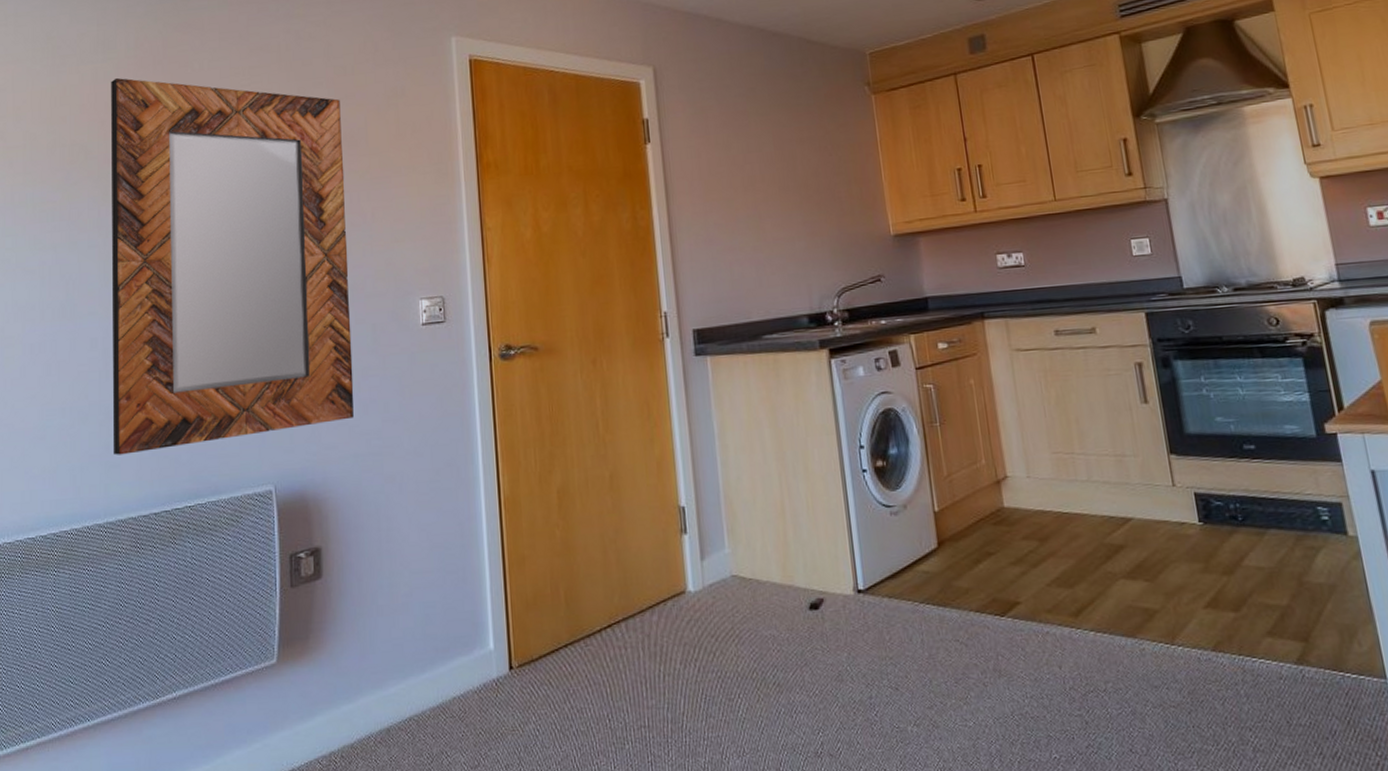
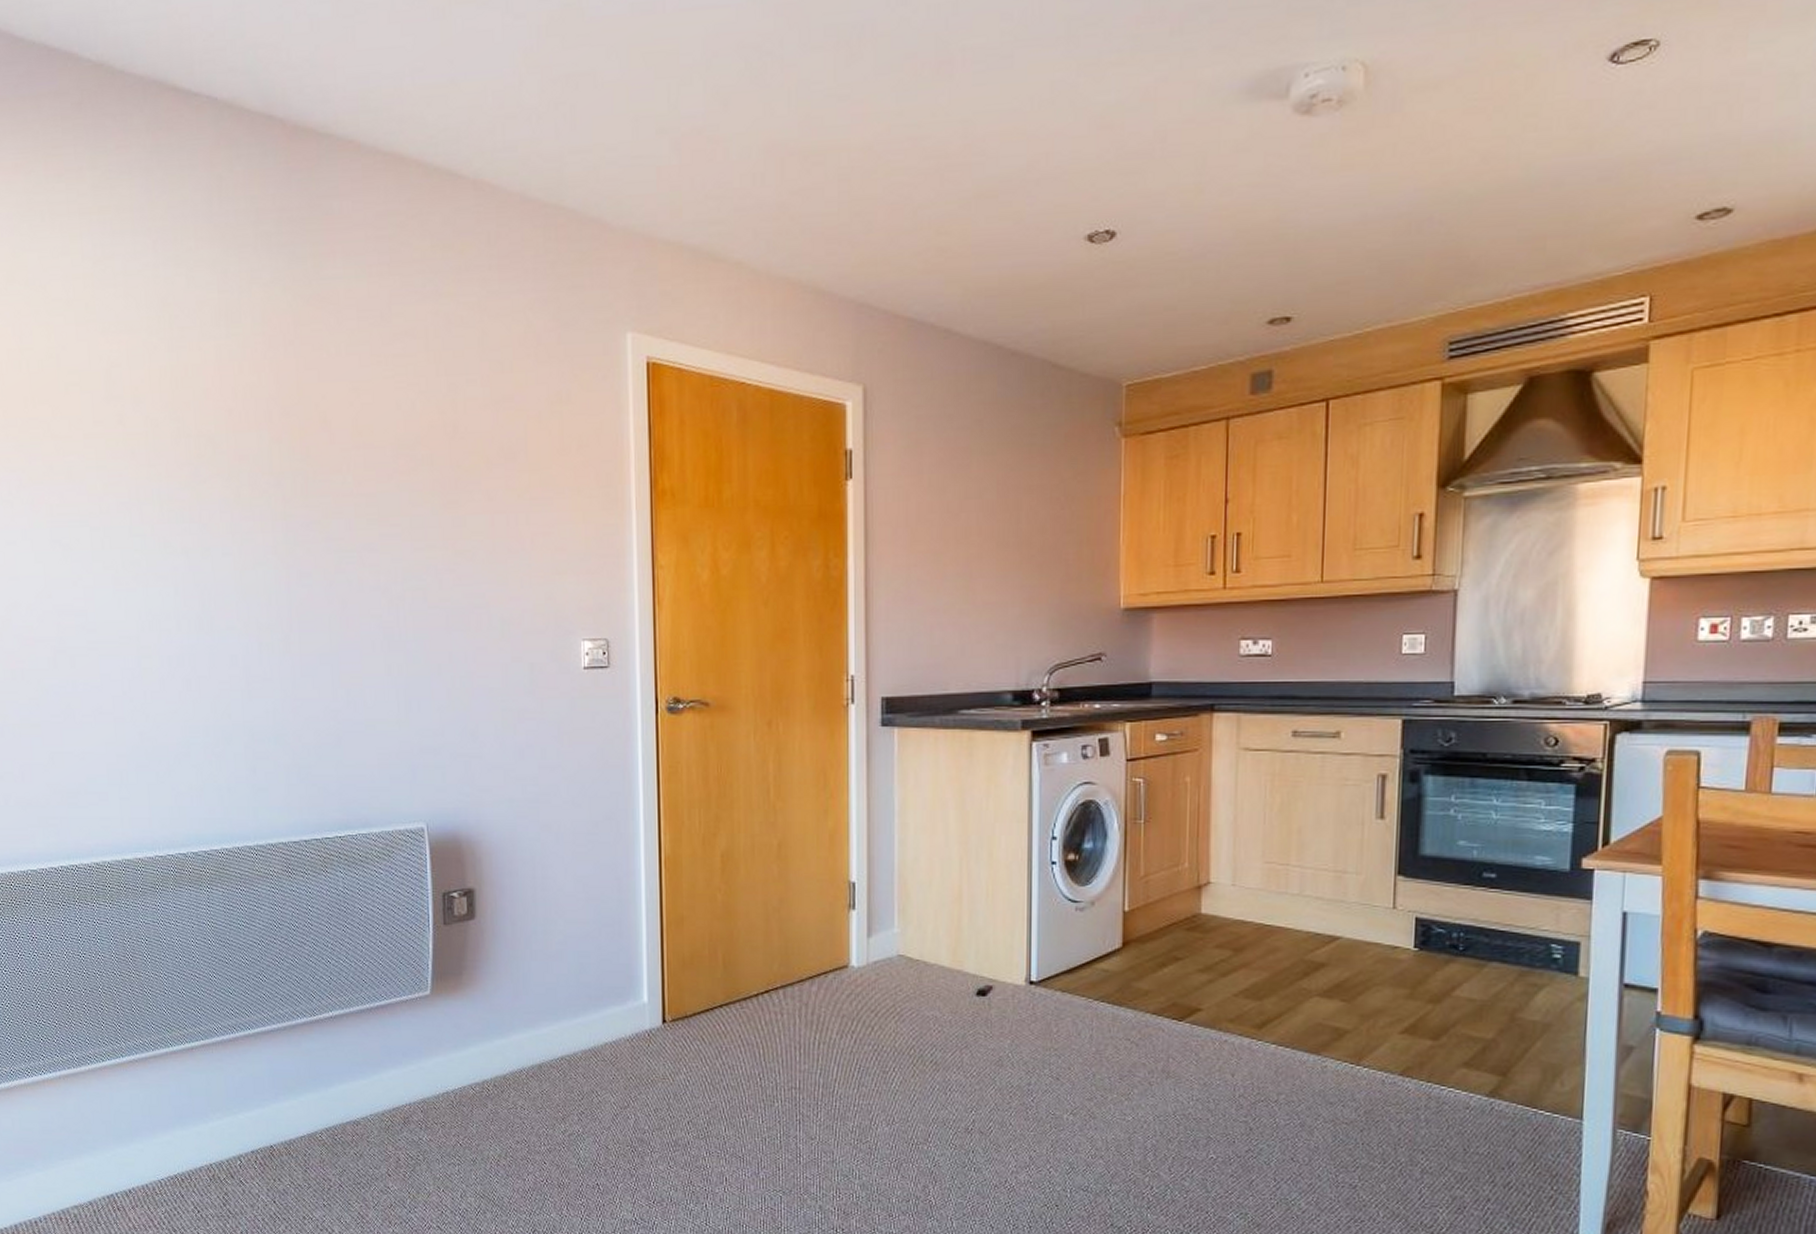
home mirror: present [111,77,354,456] -> none [237,358,510,779]

